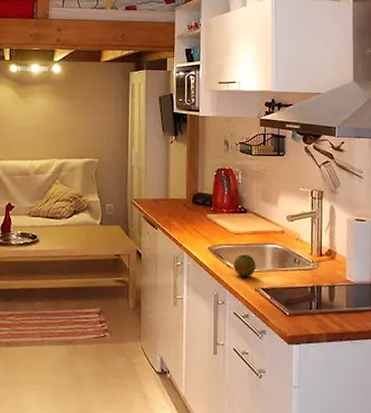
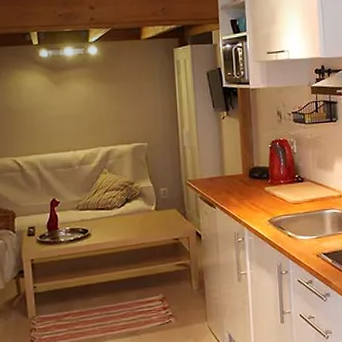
fruit: present [233,254,256,277] -> none [294,222,317,245]

